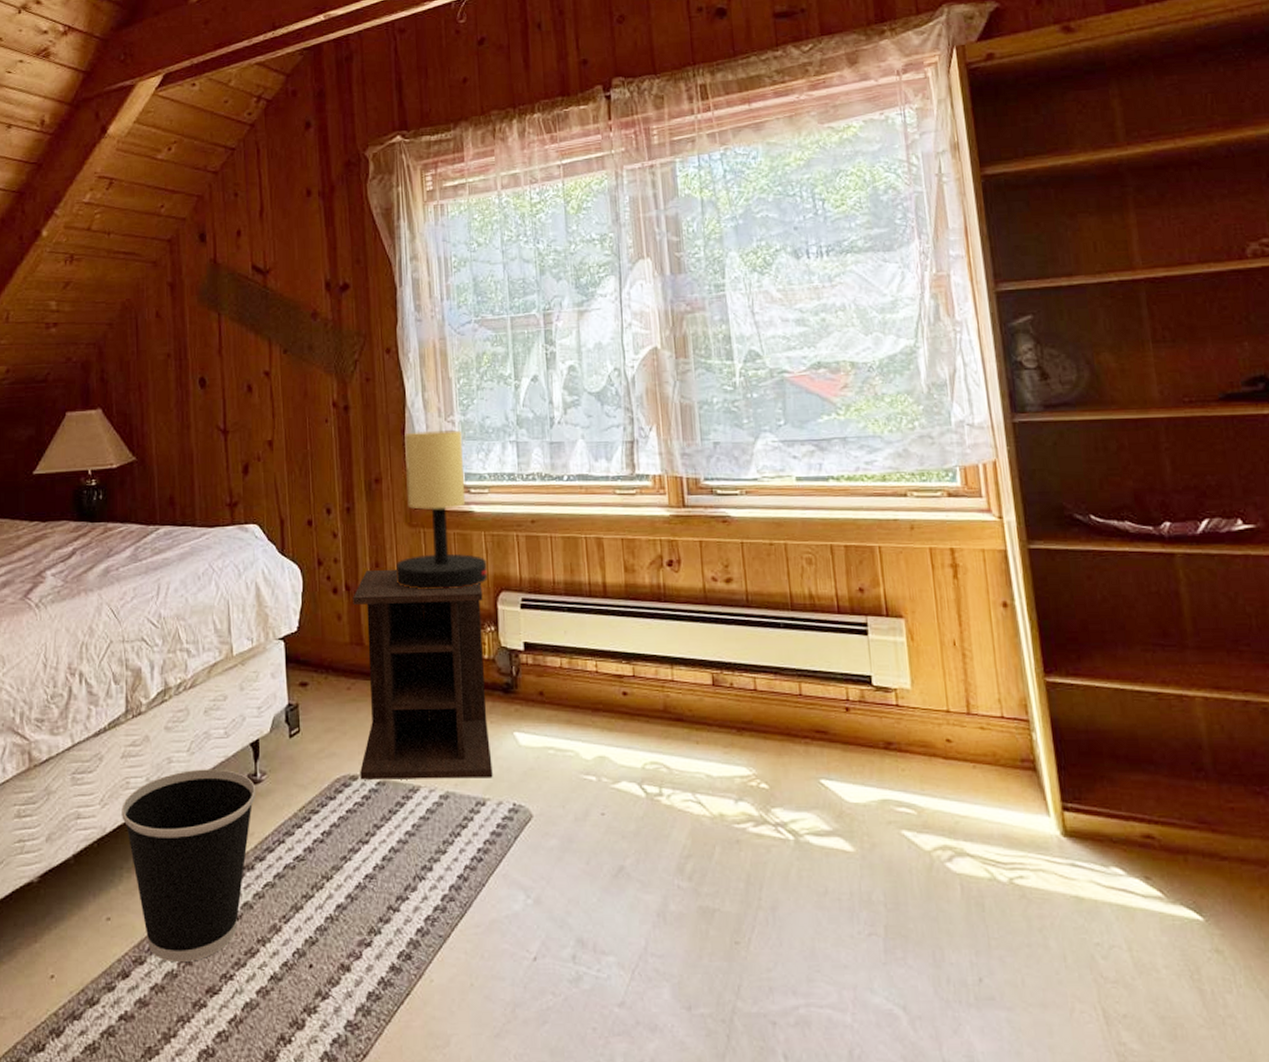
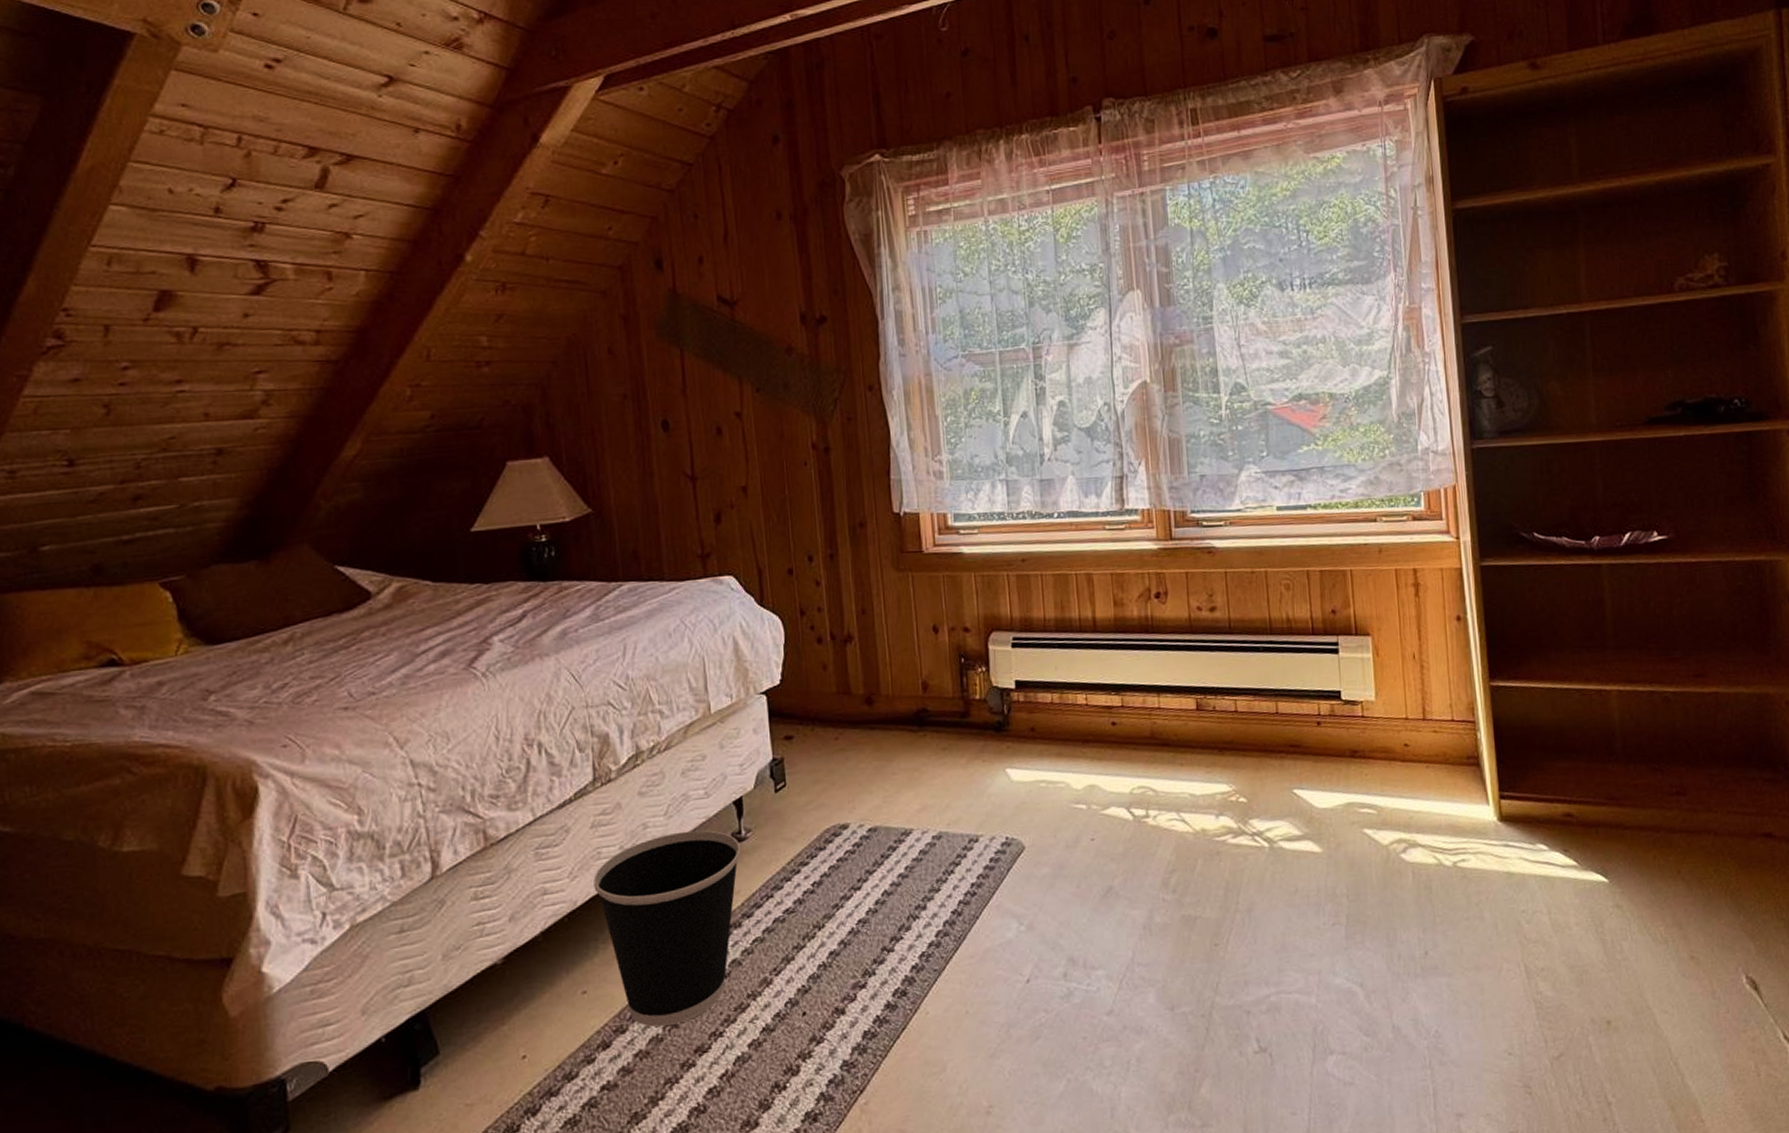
nightstand: present [353,570,493,780] -> none [838,616,985,828]
table lamp: present [396,430,489,590] -> none [884,470,979,635]

